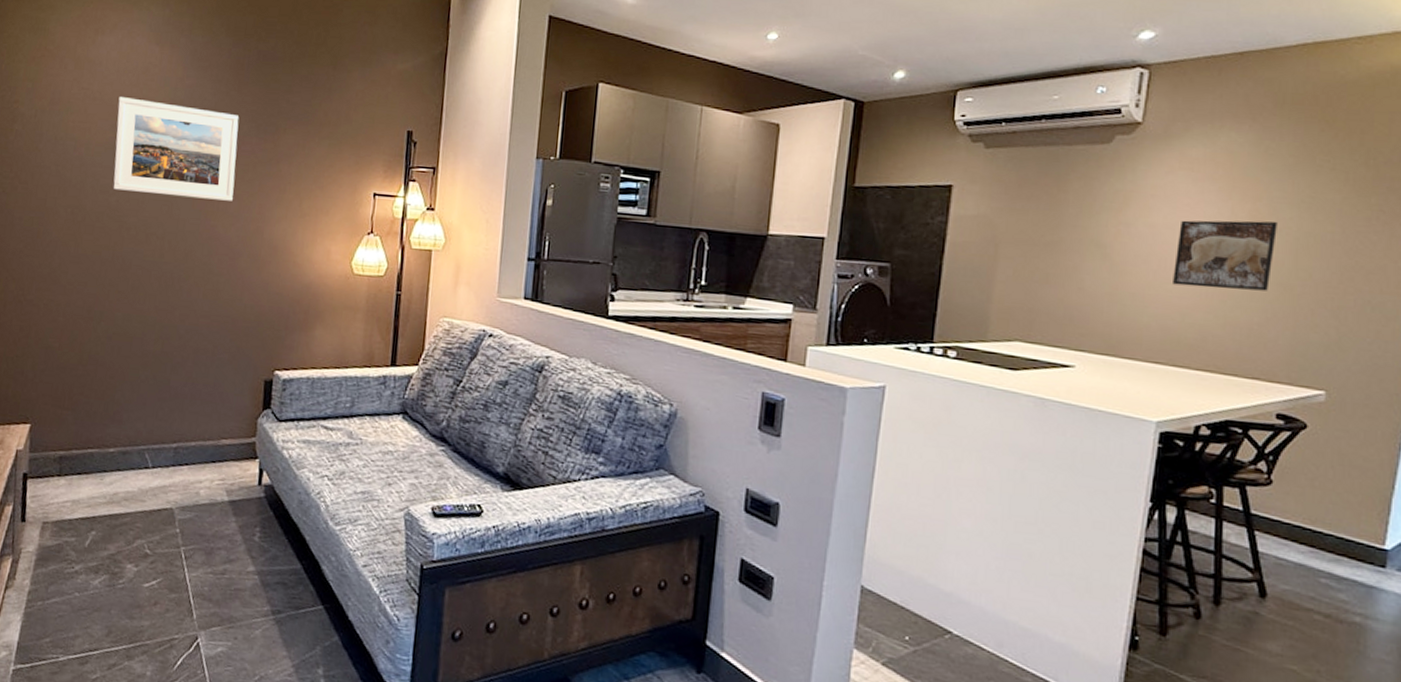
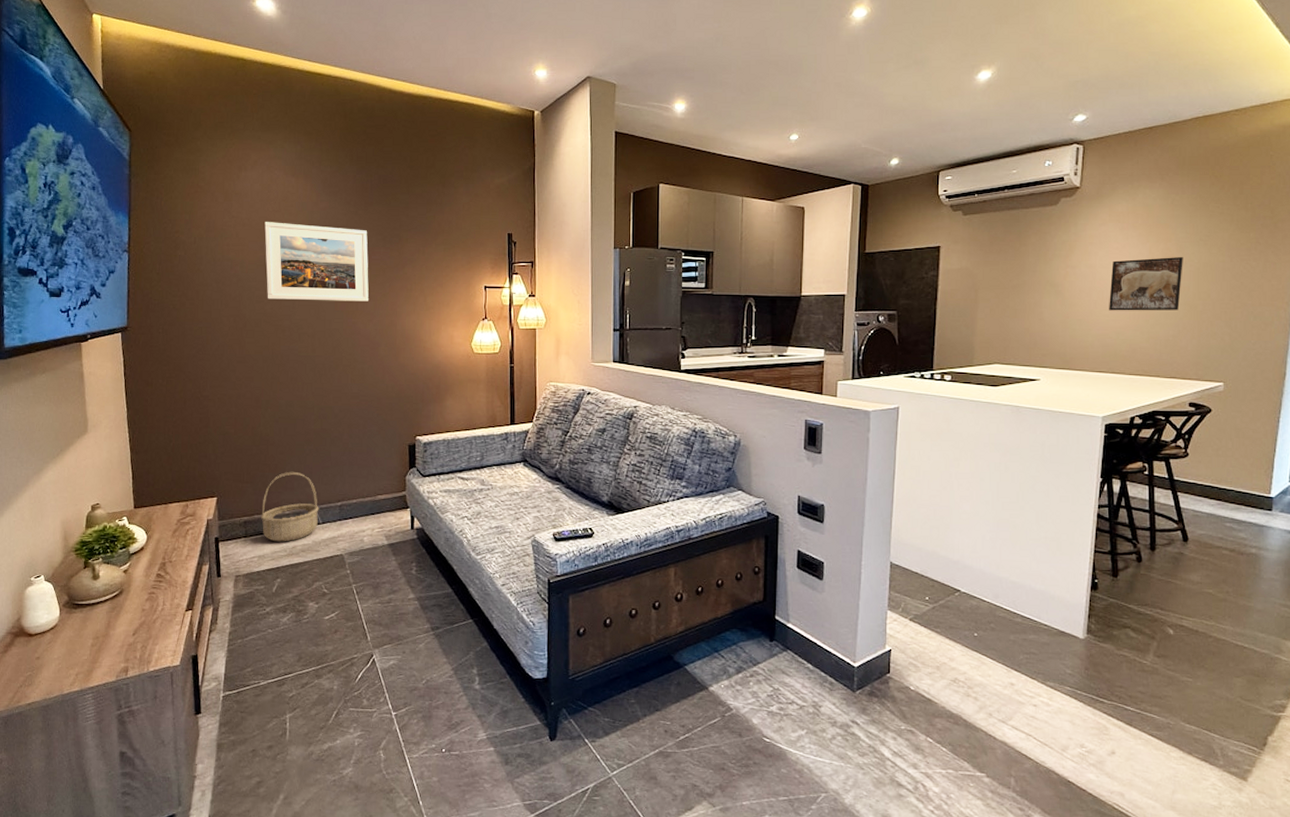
basket: none [79,400,150,487] -> present [260,471,319,542]

